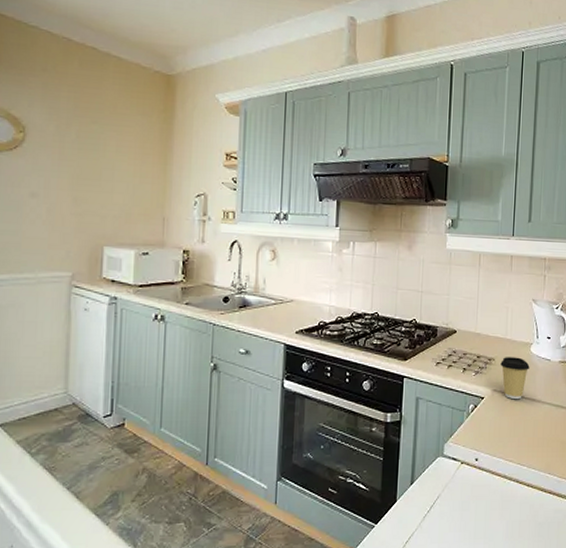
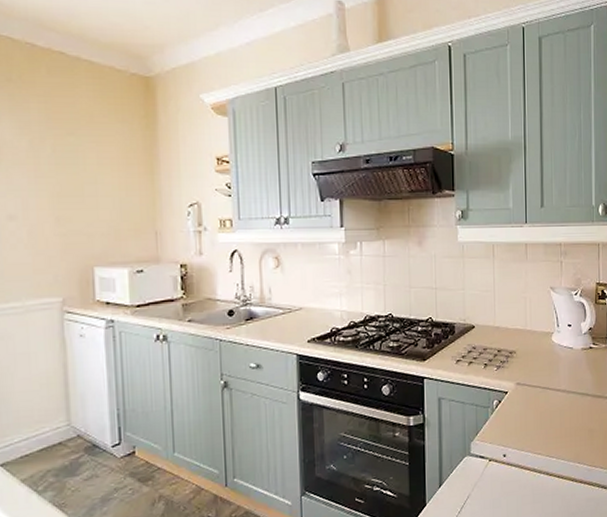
coffee cup: present [500,357,530,400] -> none [522,348,552,392]

